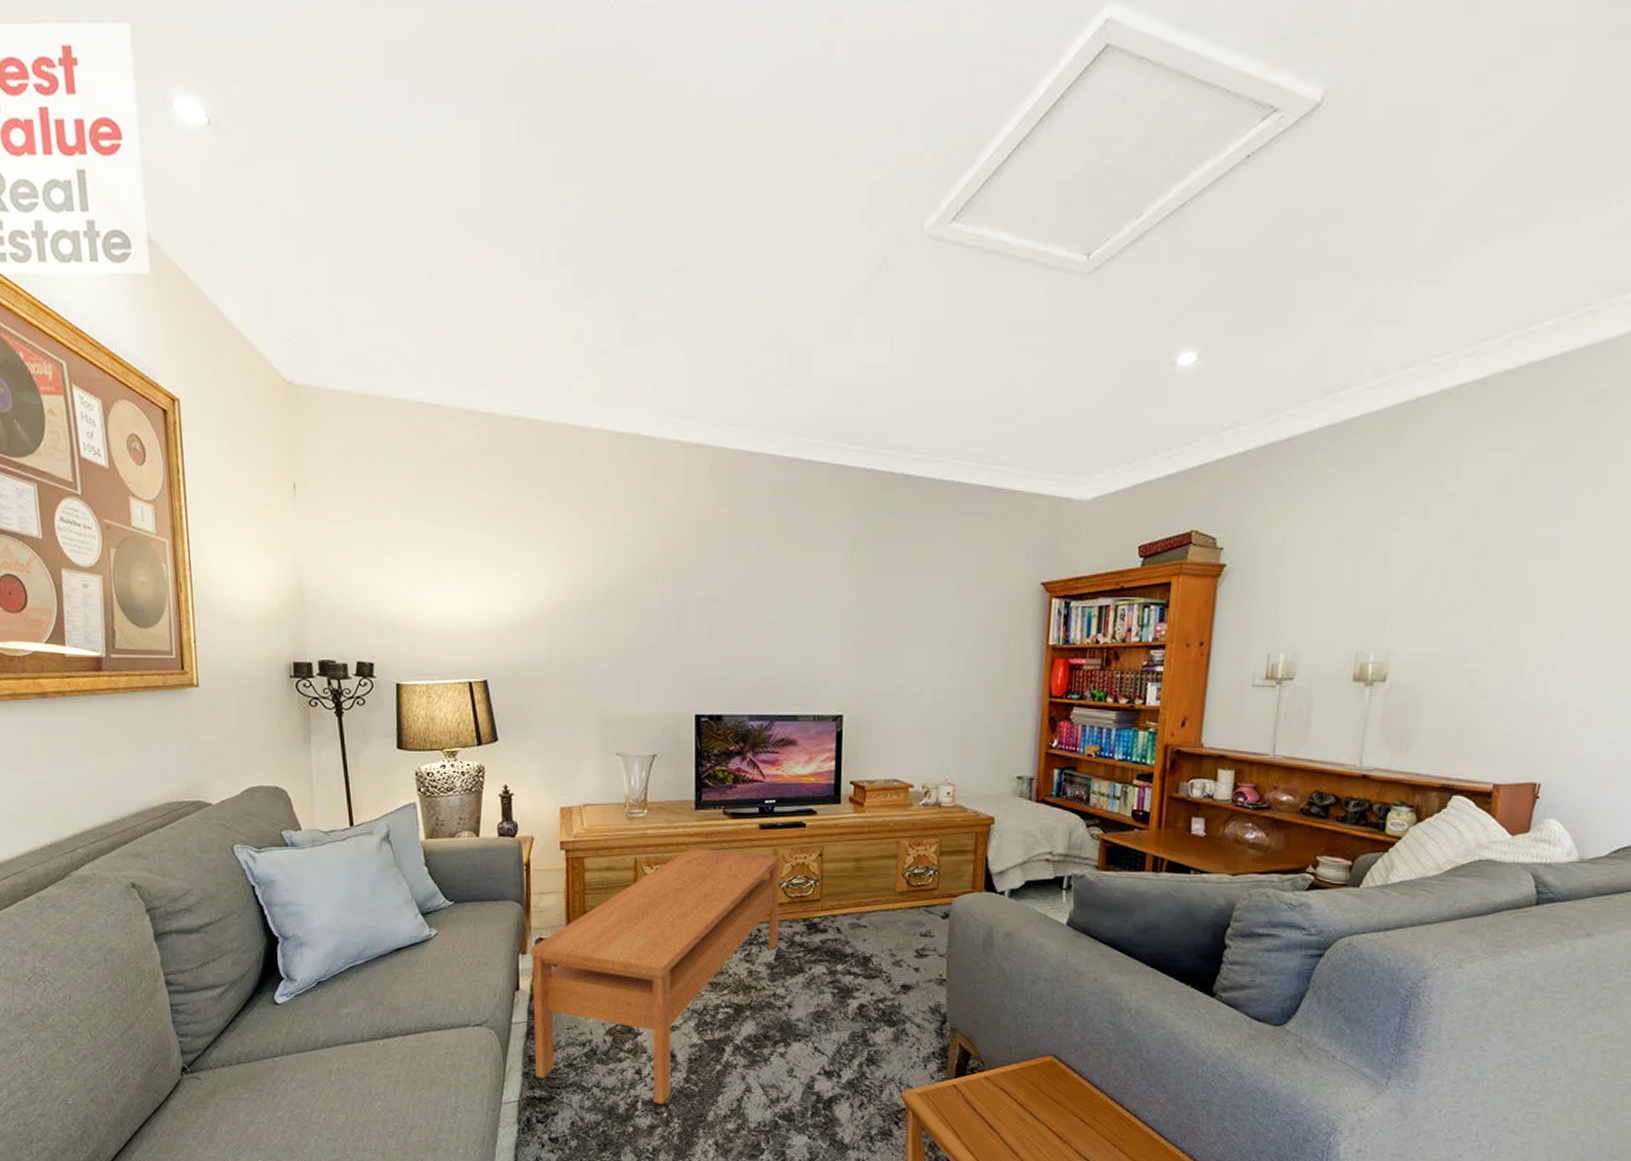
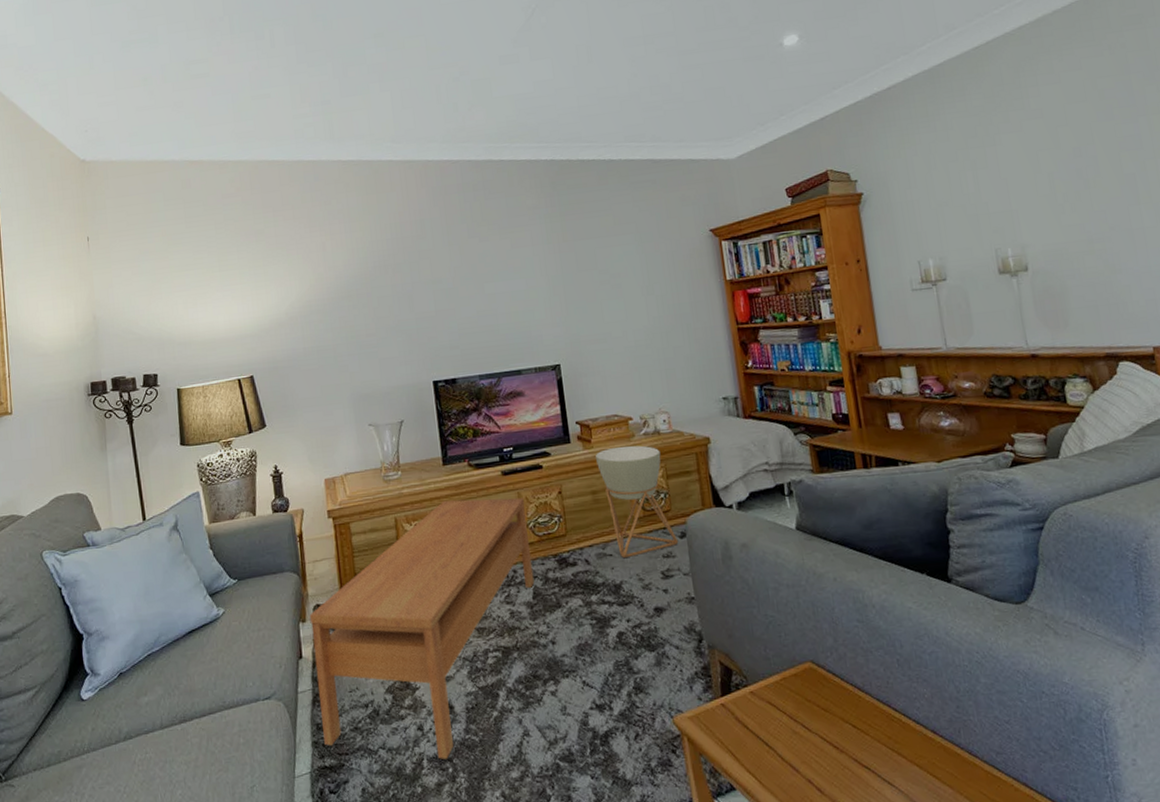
planter: none [865,814,940,932] -> present [595,445,679,559]

